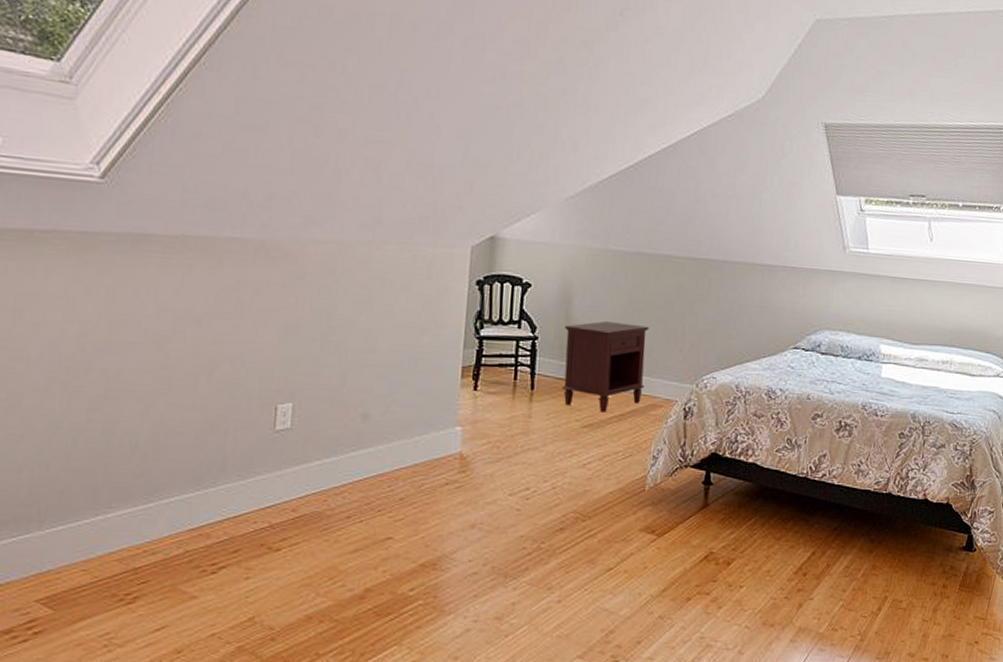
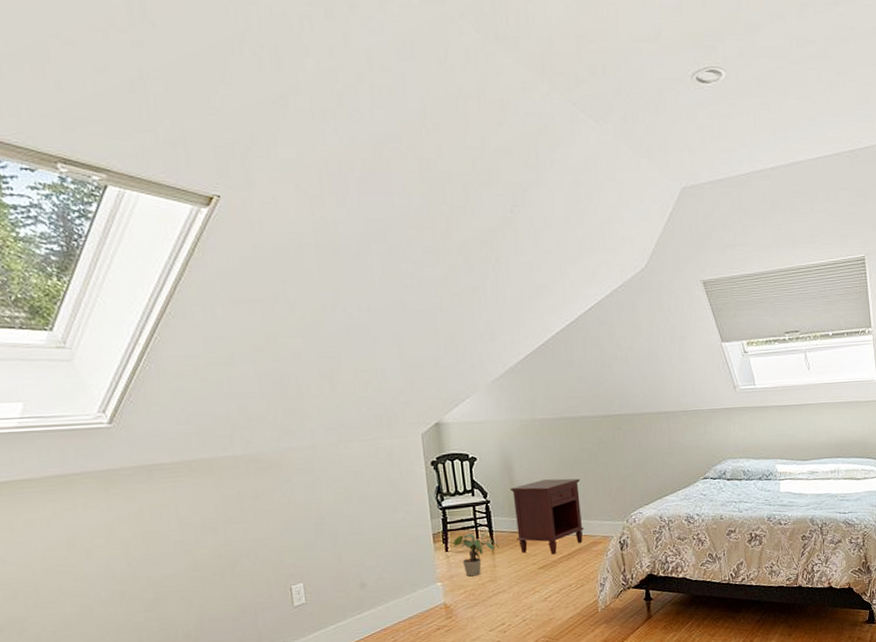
potted plant: none [485,372,539,425] -> present [453,533,499,577]

